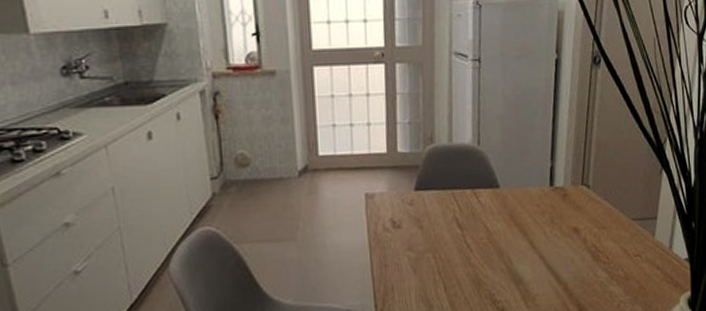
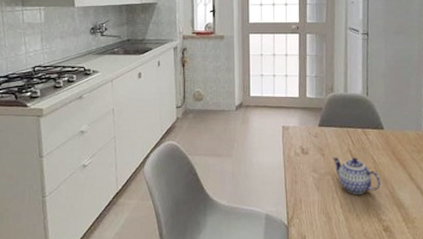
teapot: none [433,227,496,274] -> present [333,157,382,195]

